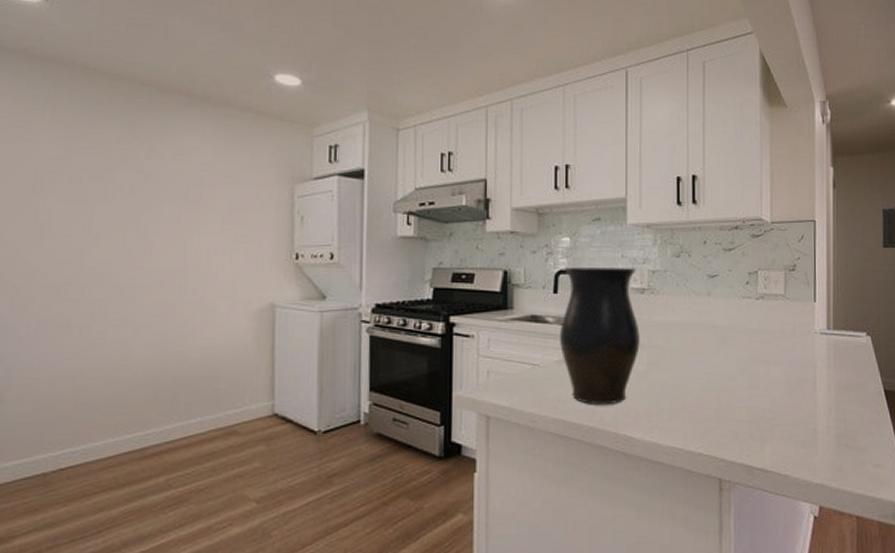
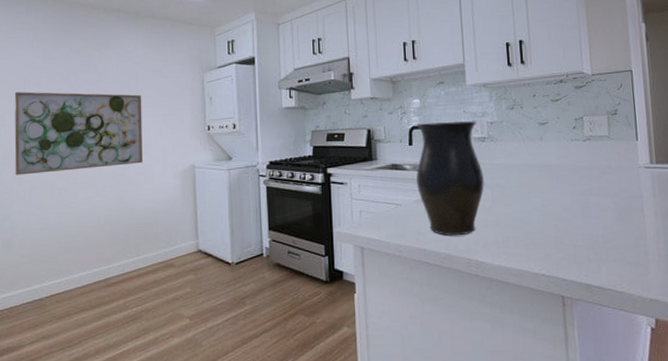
wall art: none [14,190,207,305] -> present [14,91,142,176]

